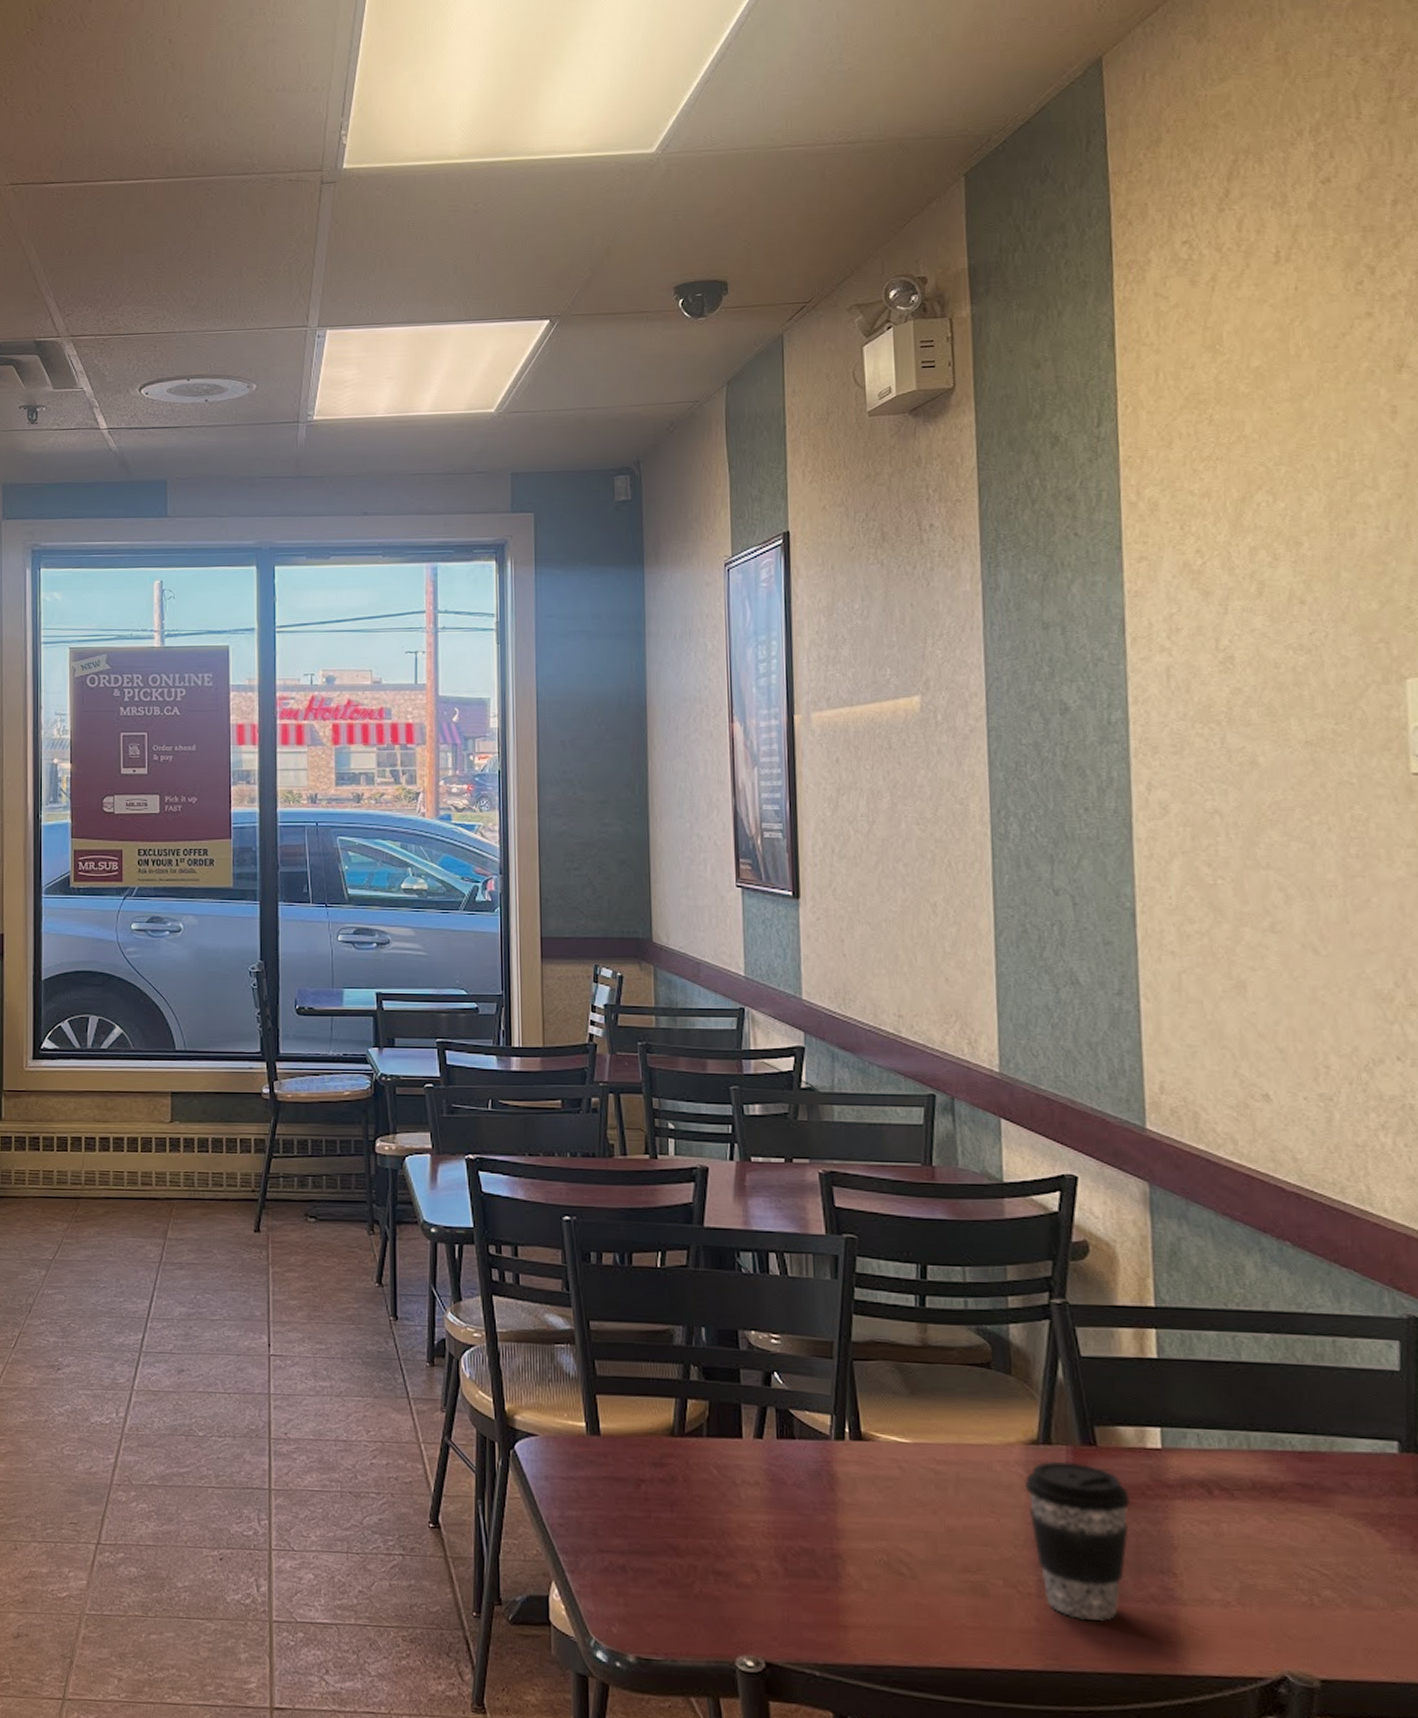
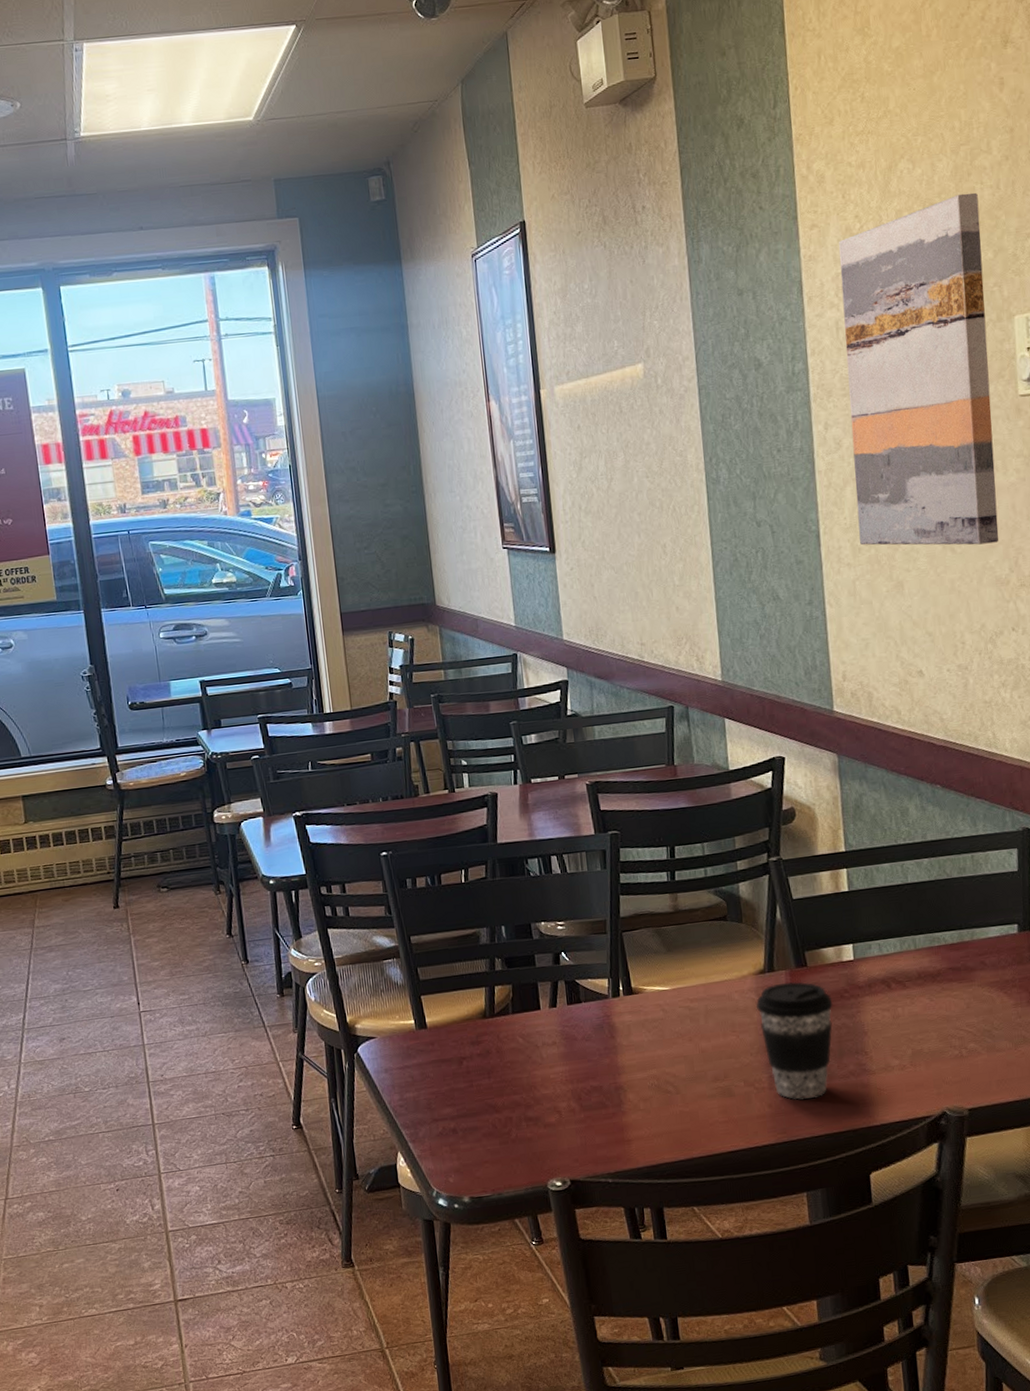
wall art: none [1173,533,1381,948] -> present [839,192,999,546]

